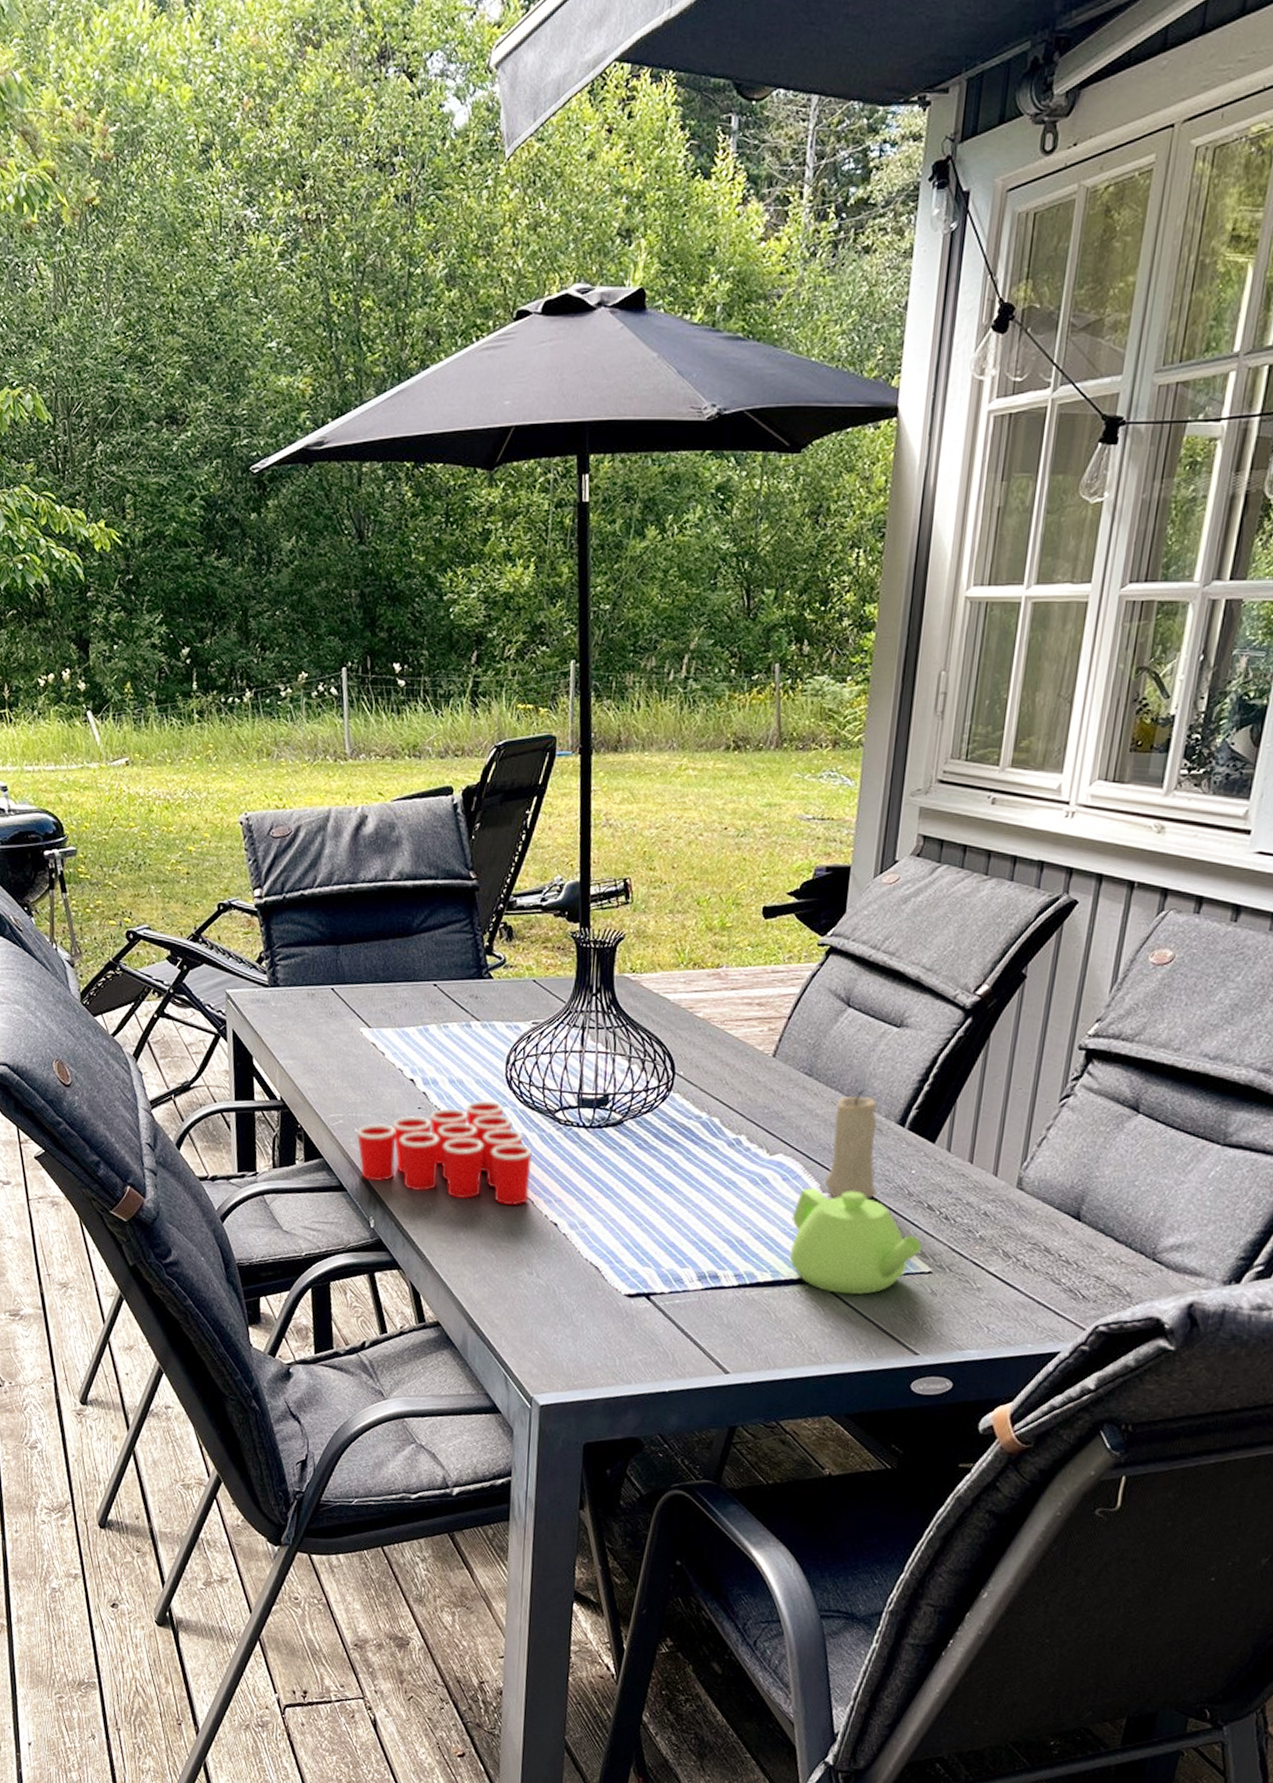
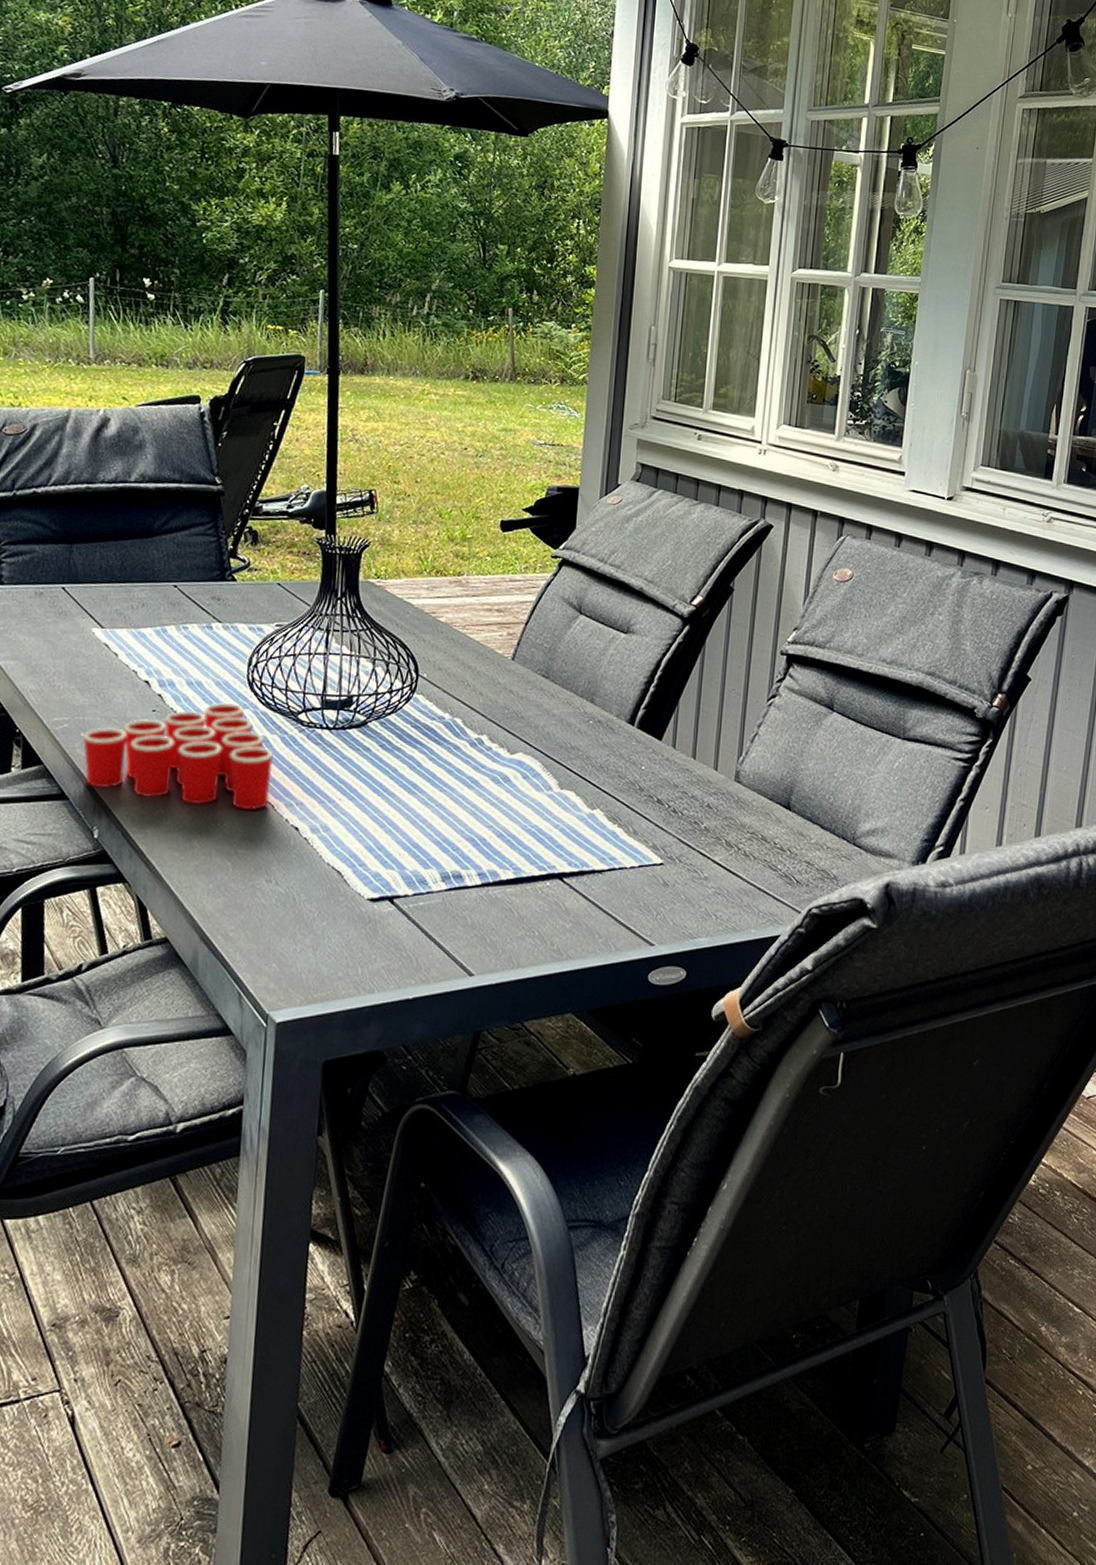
teapot: present [789,1187,922,1295] -> none [530,784,654,889]
candle: present [824,1089,878,1199] -> none [562,690,611,795]

